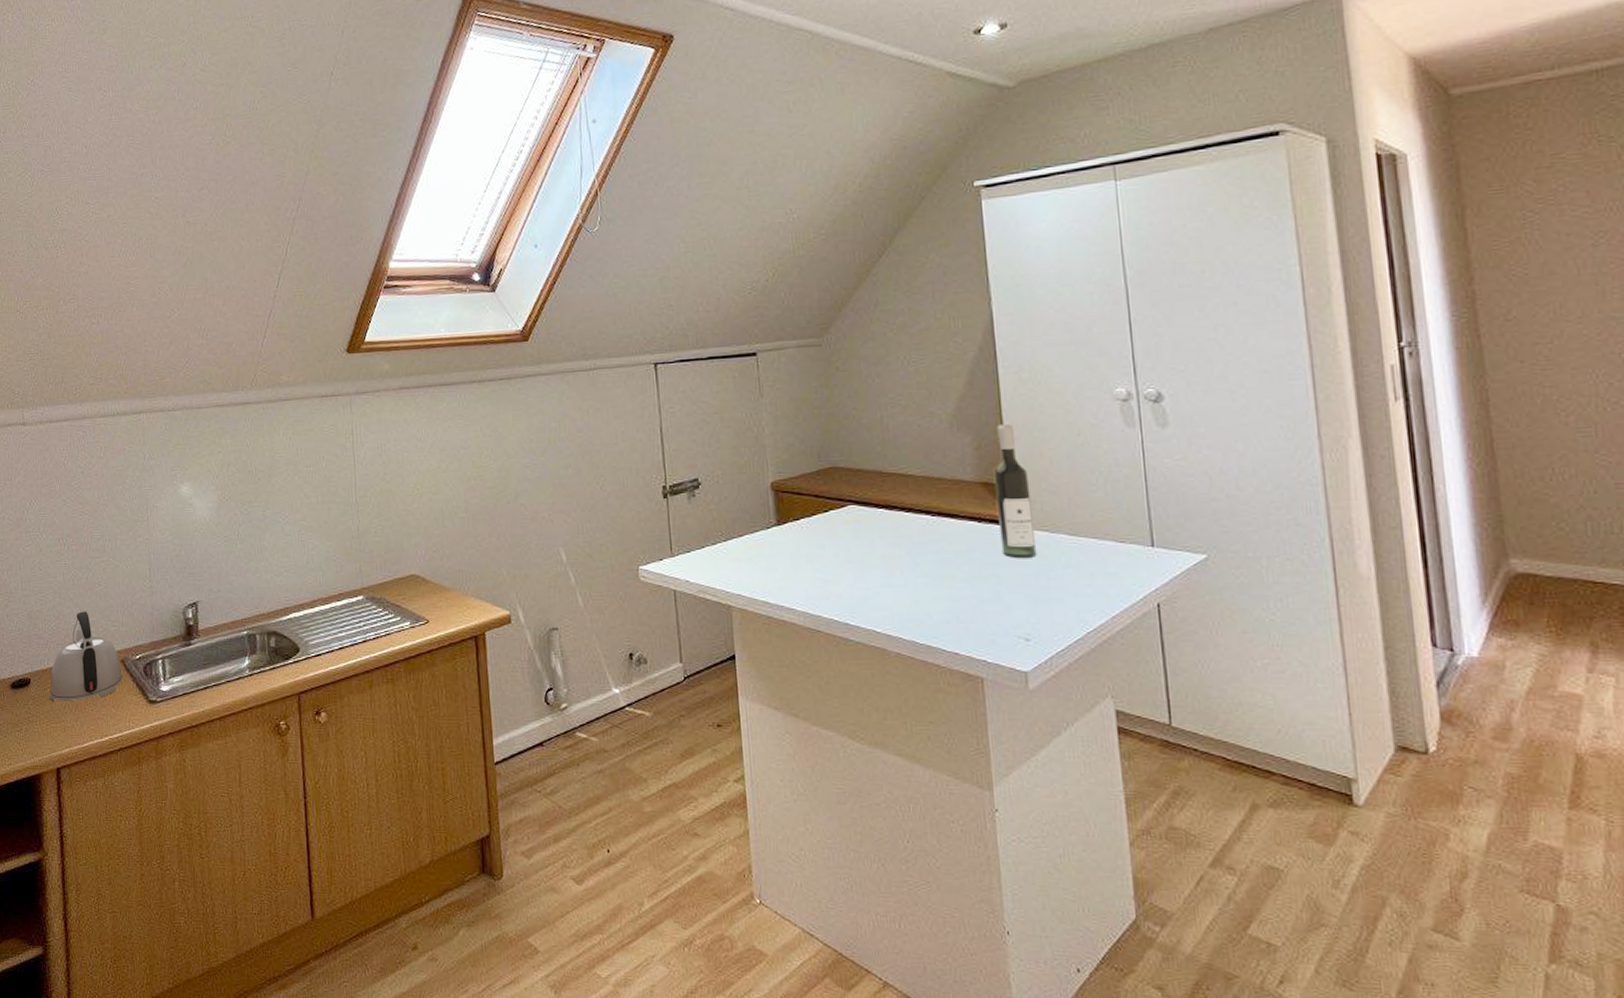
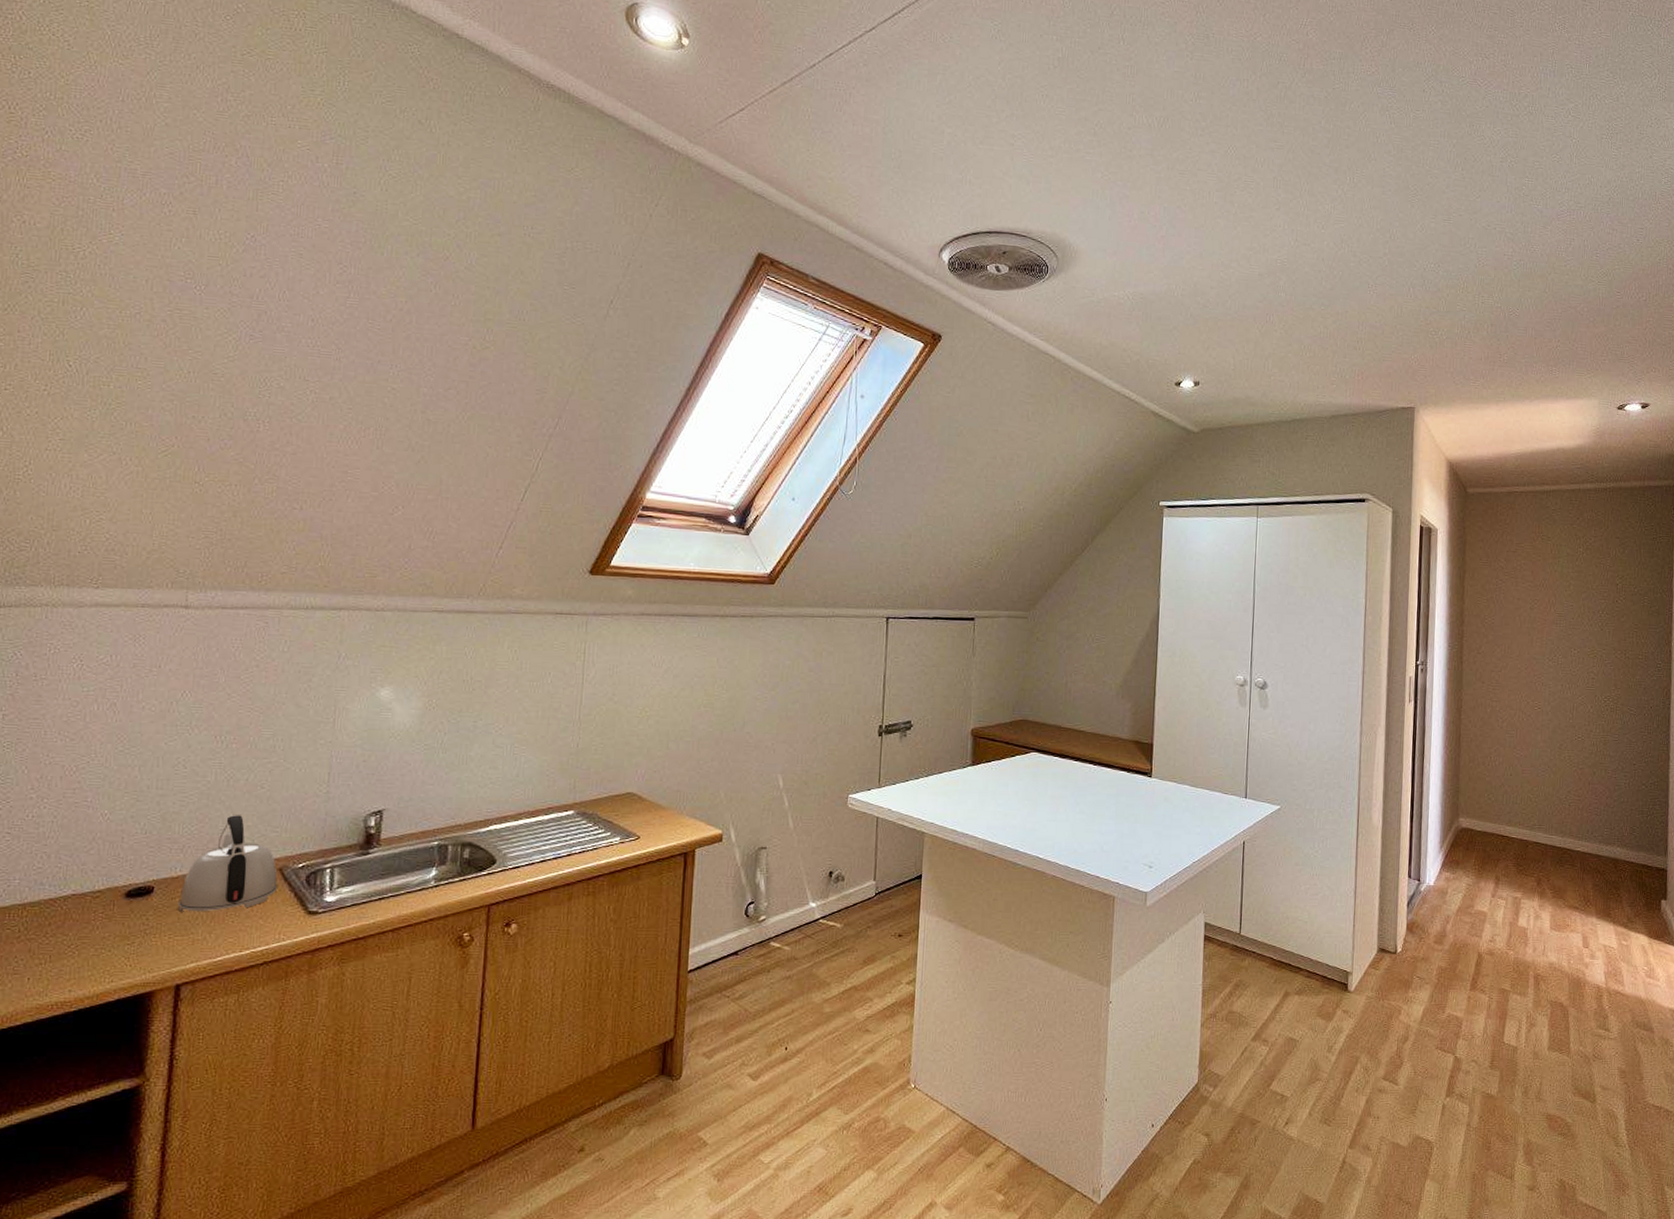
bottle: present [993,424,1037,559] -> none [1141,696,1169,803]

